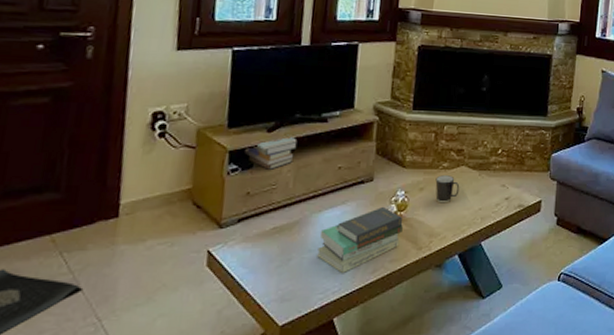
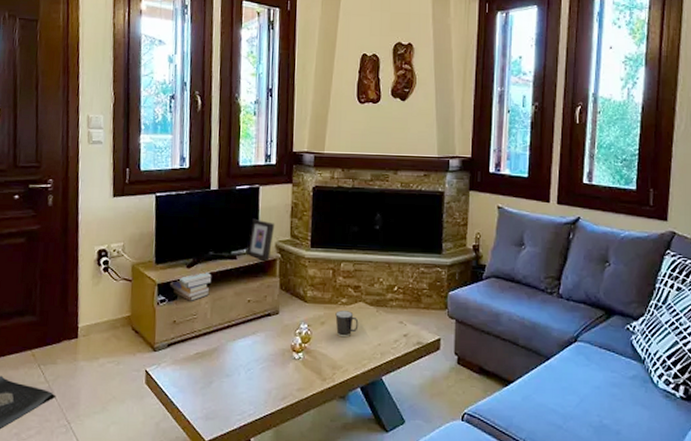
books: present [317,206,403,273] -> none [234,338,307,398]
picture frame: none [340,78,375,124] -> present [247,218,275,261]

